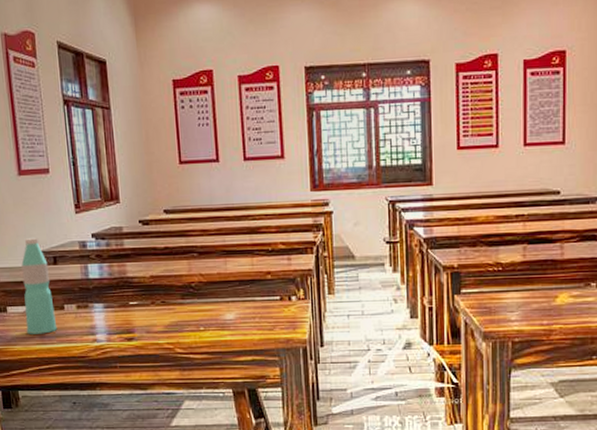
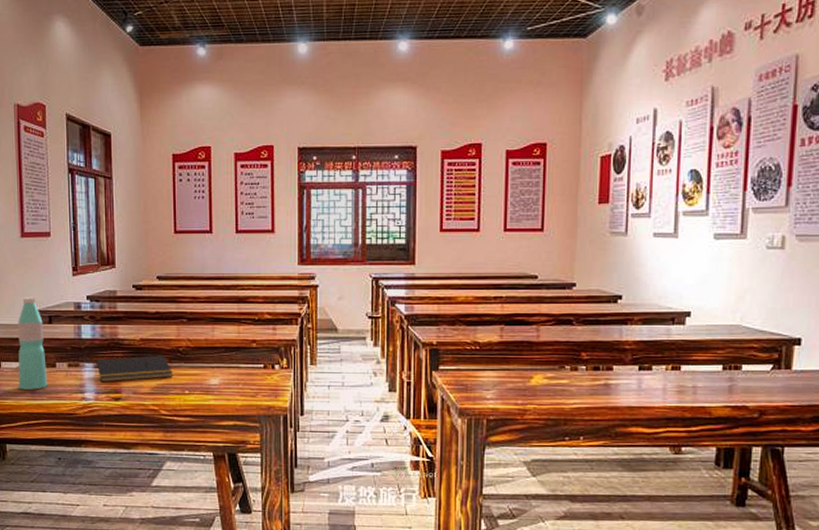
notepad: none [105,292,186,323] -> present [95,355,173,383]

